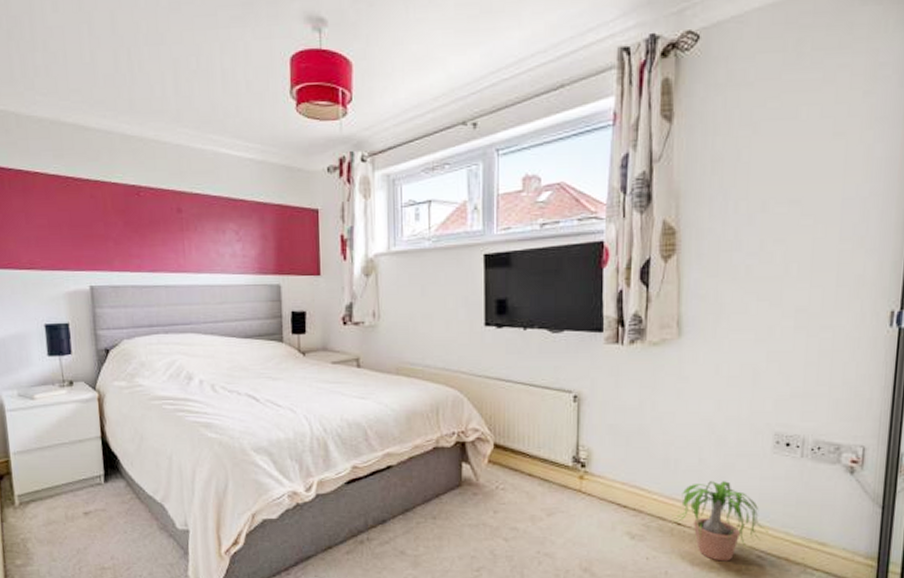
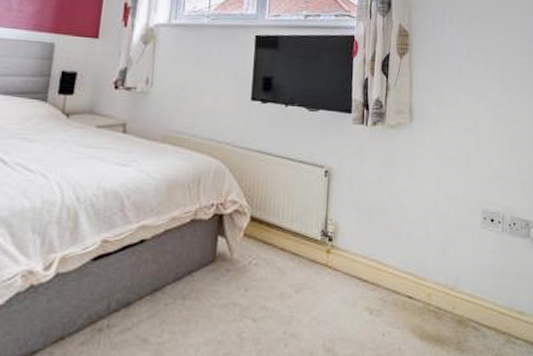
potted plant: present [675,481,769,562] -> none [407,254,481,334]

